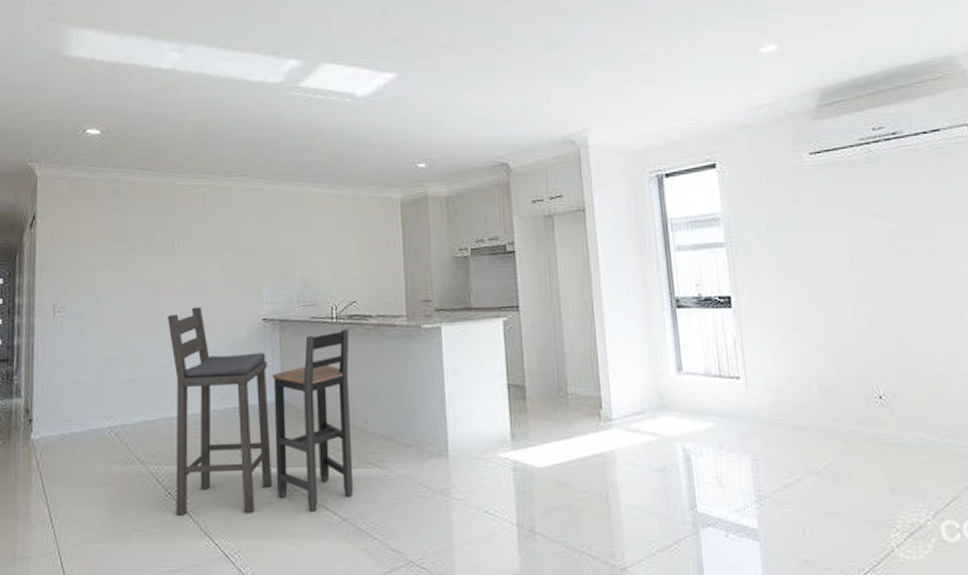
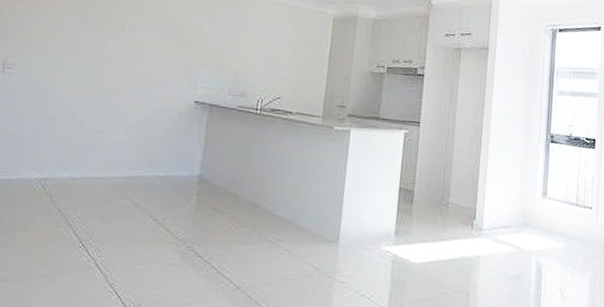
bar stool: present [167,307,272,516] -> none [86,82,193,272]
bar stool: present [272,328,354,513] -> none [181,120,270,278]

